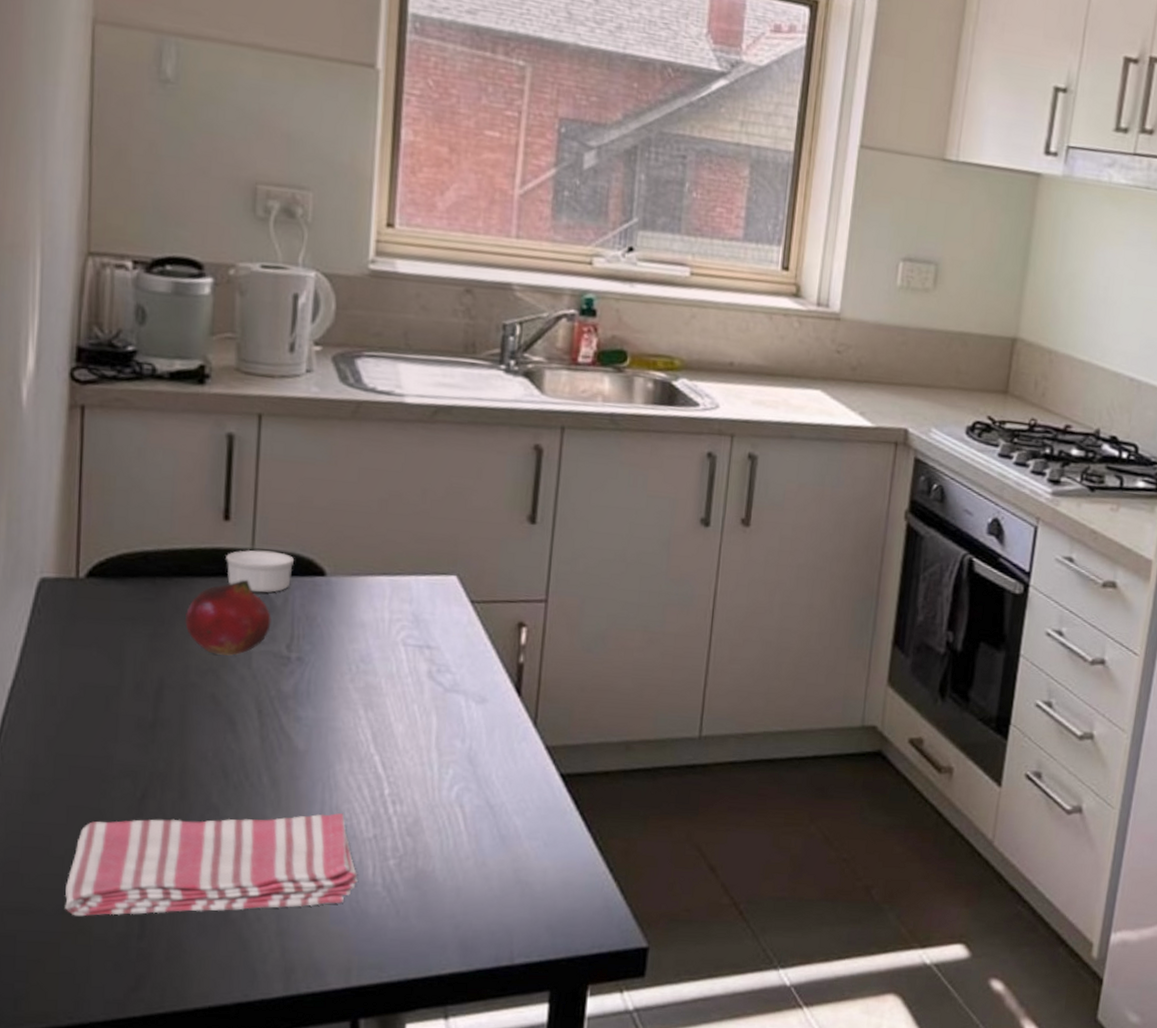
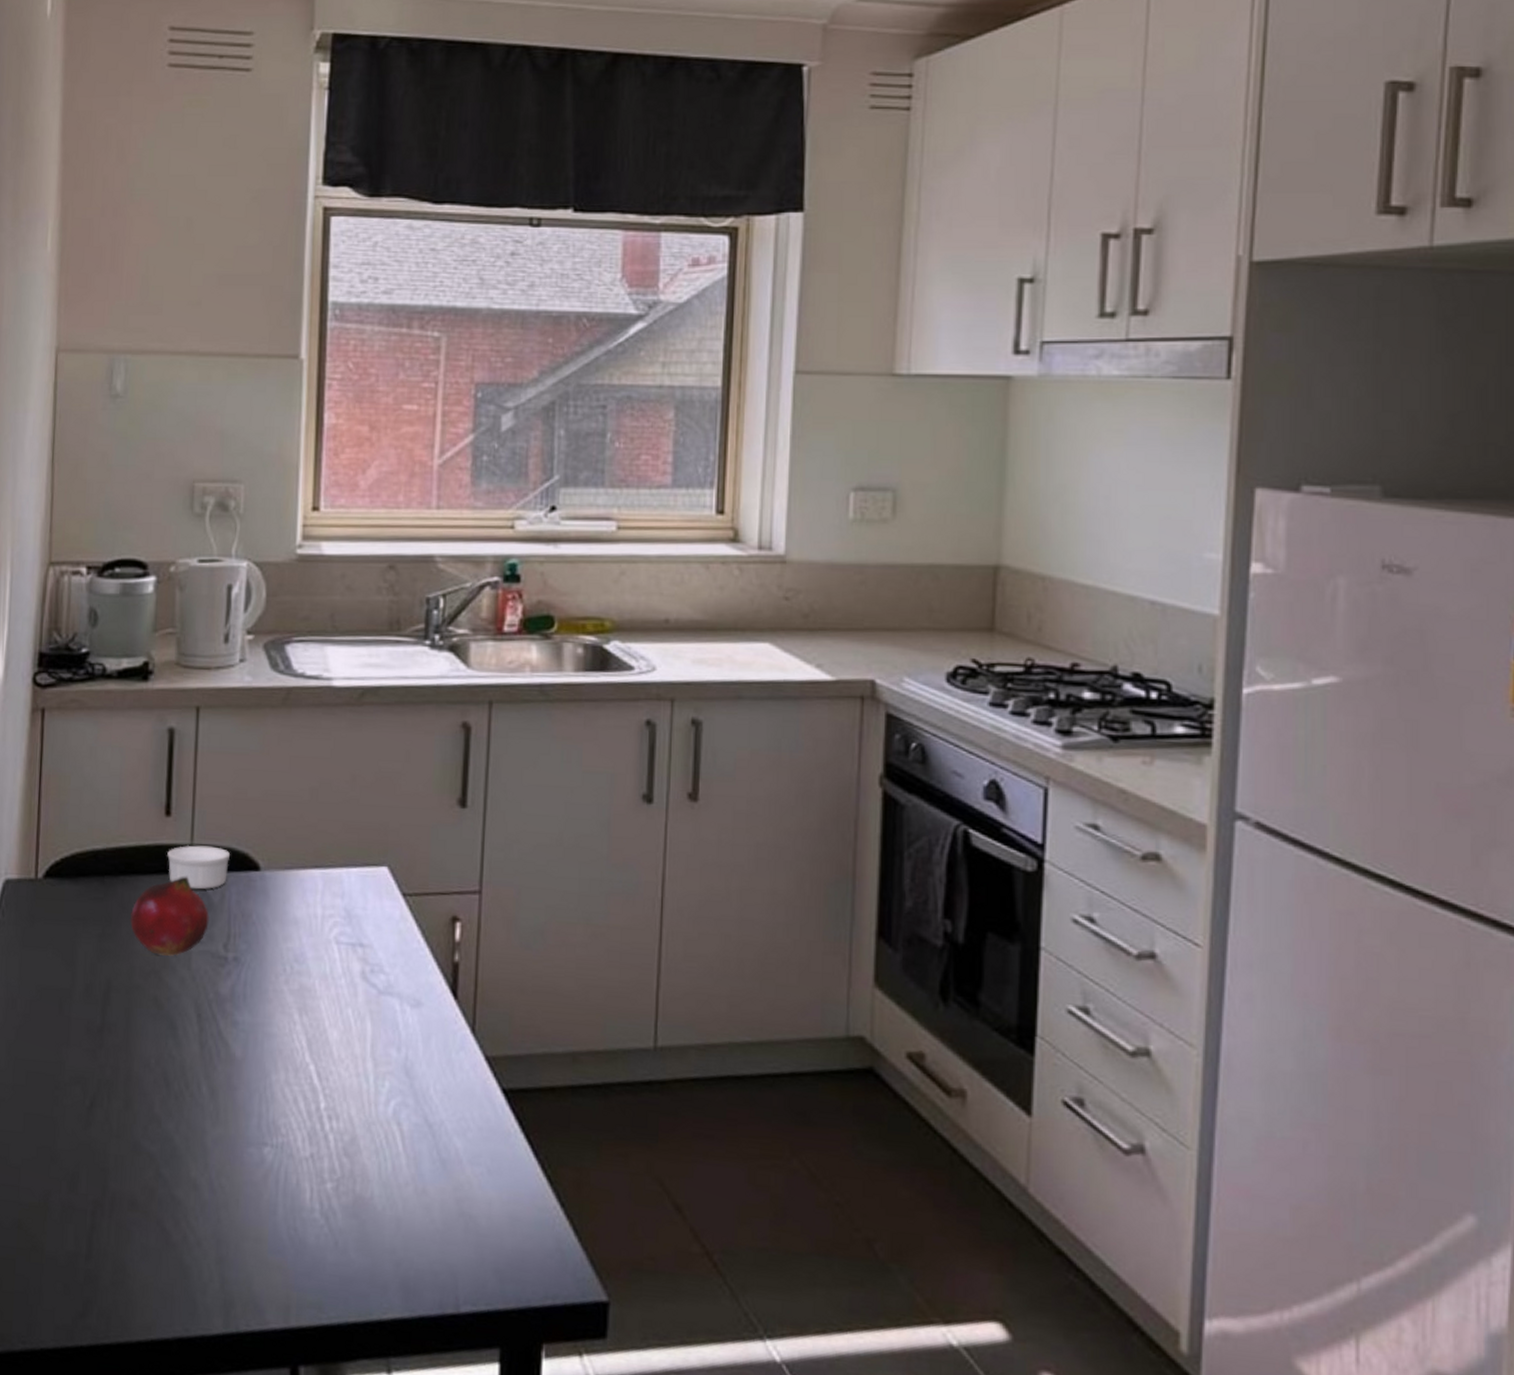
dish towel: present [65,813,358,917] -> none [20,1128,296,1233]

